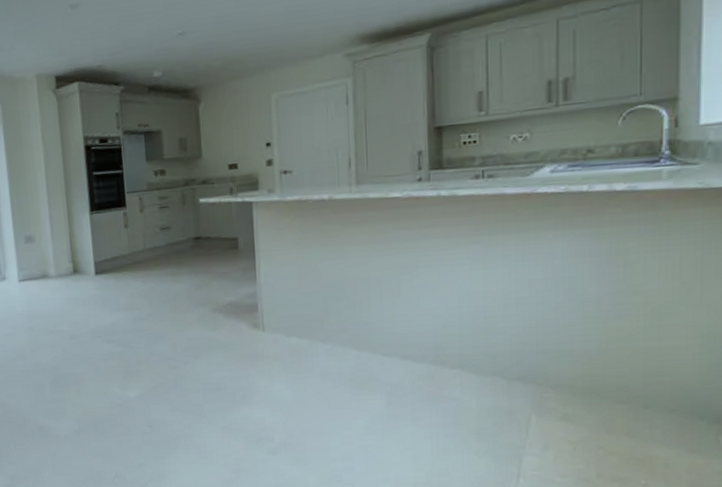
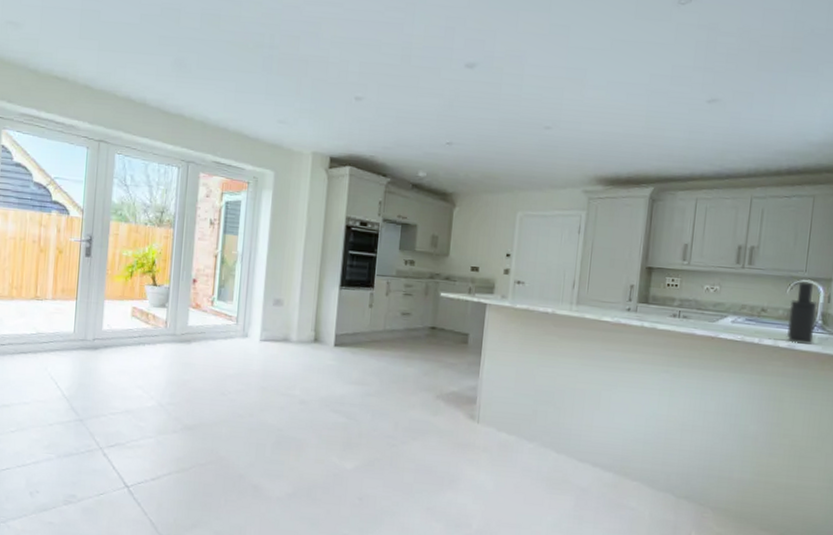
soap dispenser: none [623,106,661,184] -> present [786,282,818,344]

